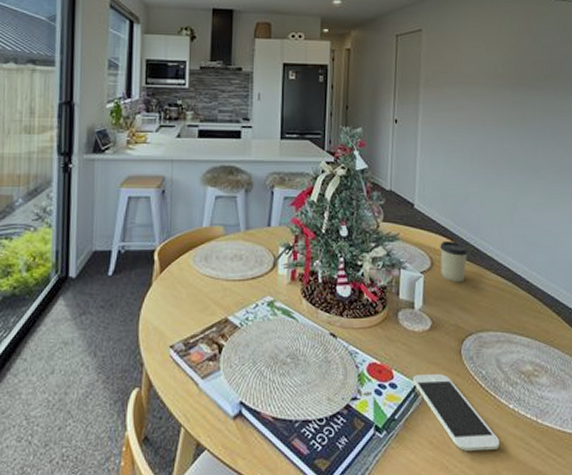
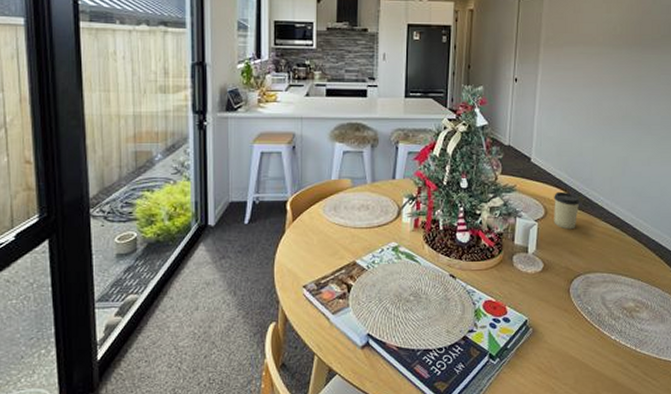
smartphone: present [413,374,499,451] -> none [525,310,600,375]

